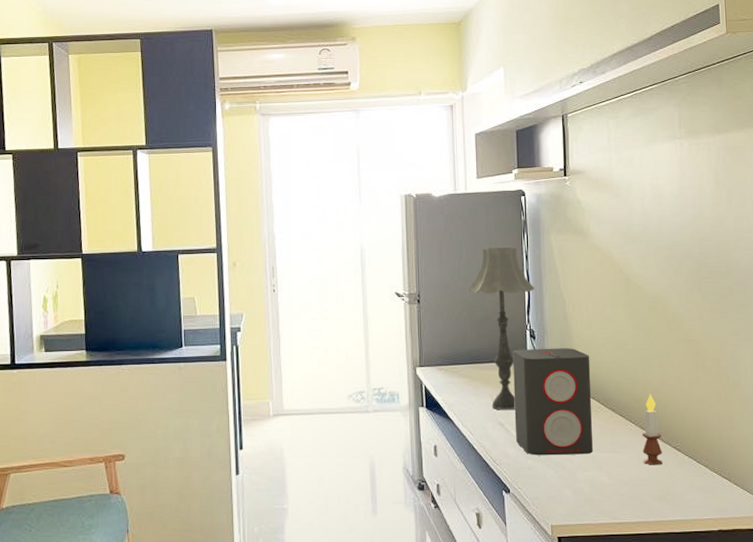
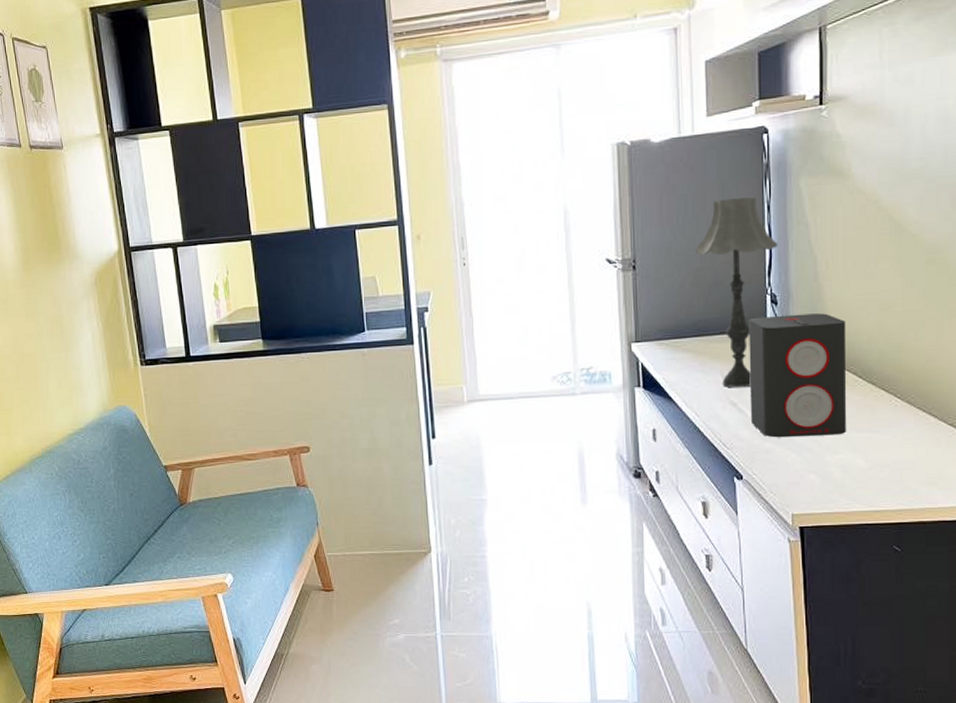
candle: present [642,394,663,465] -> none [909,363,934,446]

